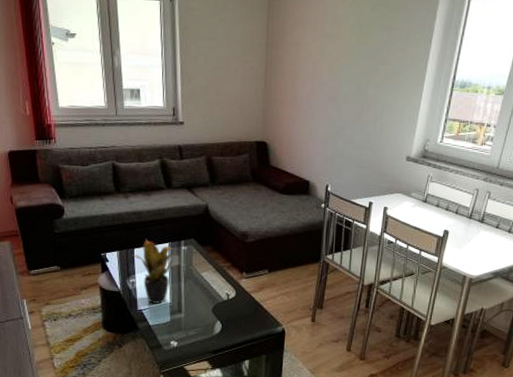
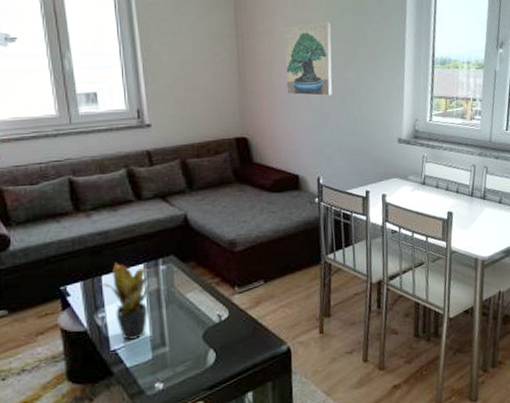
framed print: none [307,36,358,109] -> present [284,21,333,96]

